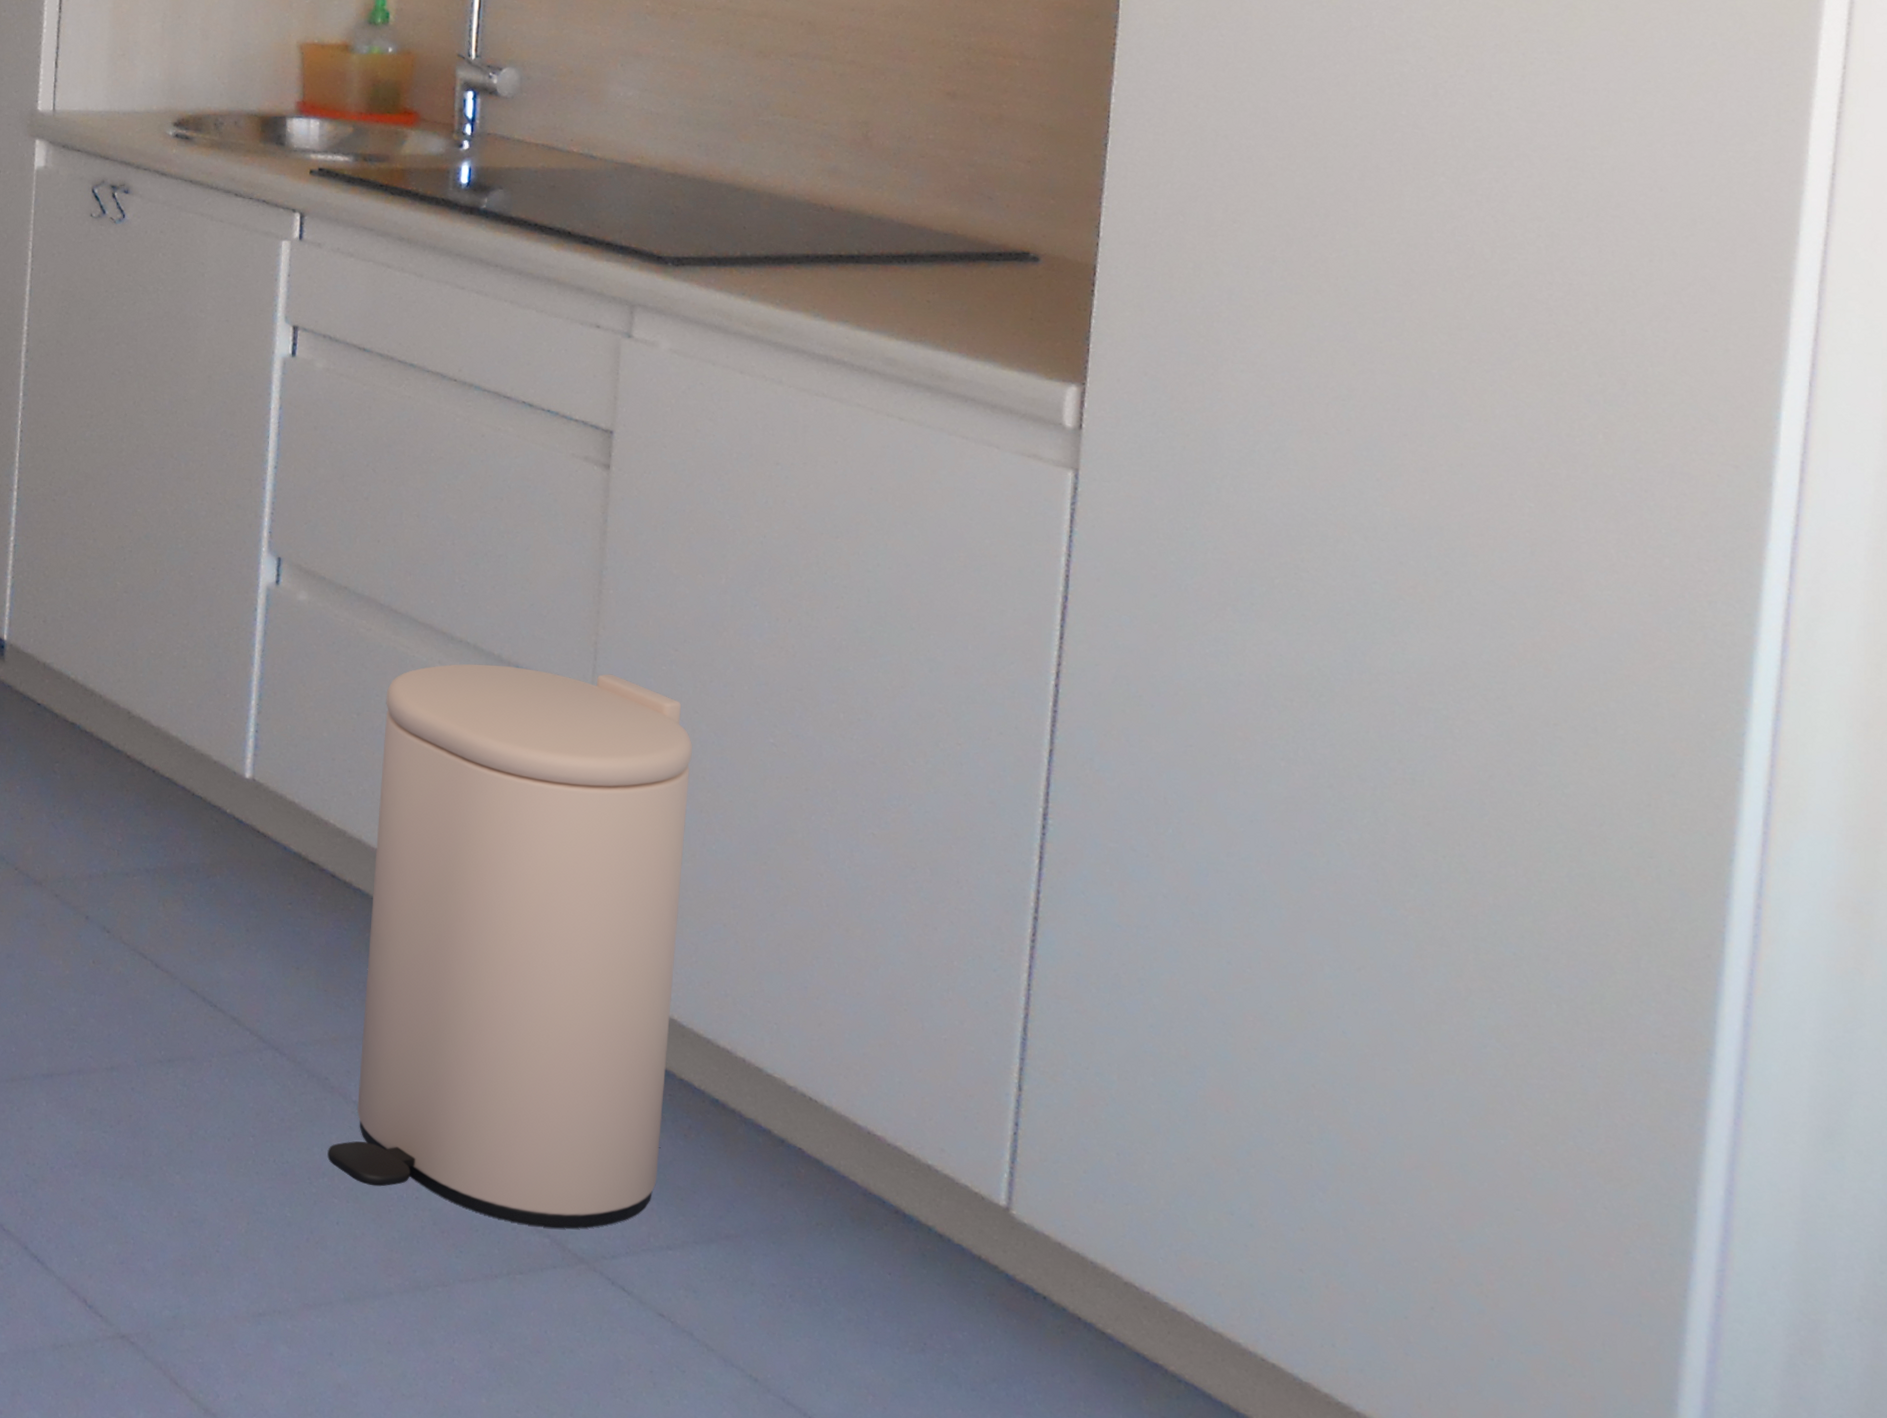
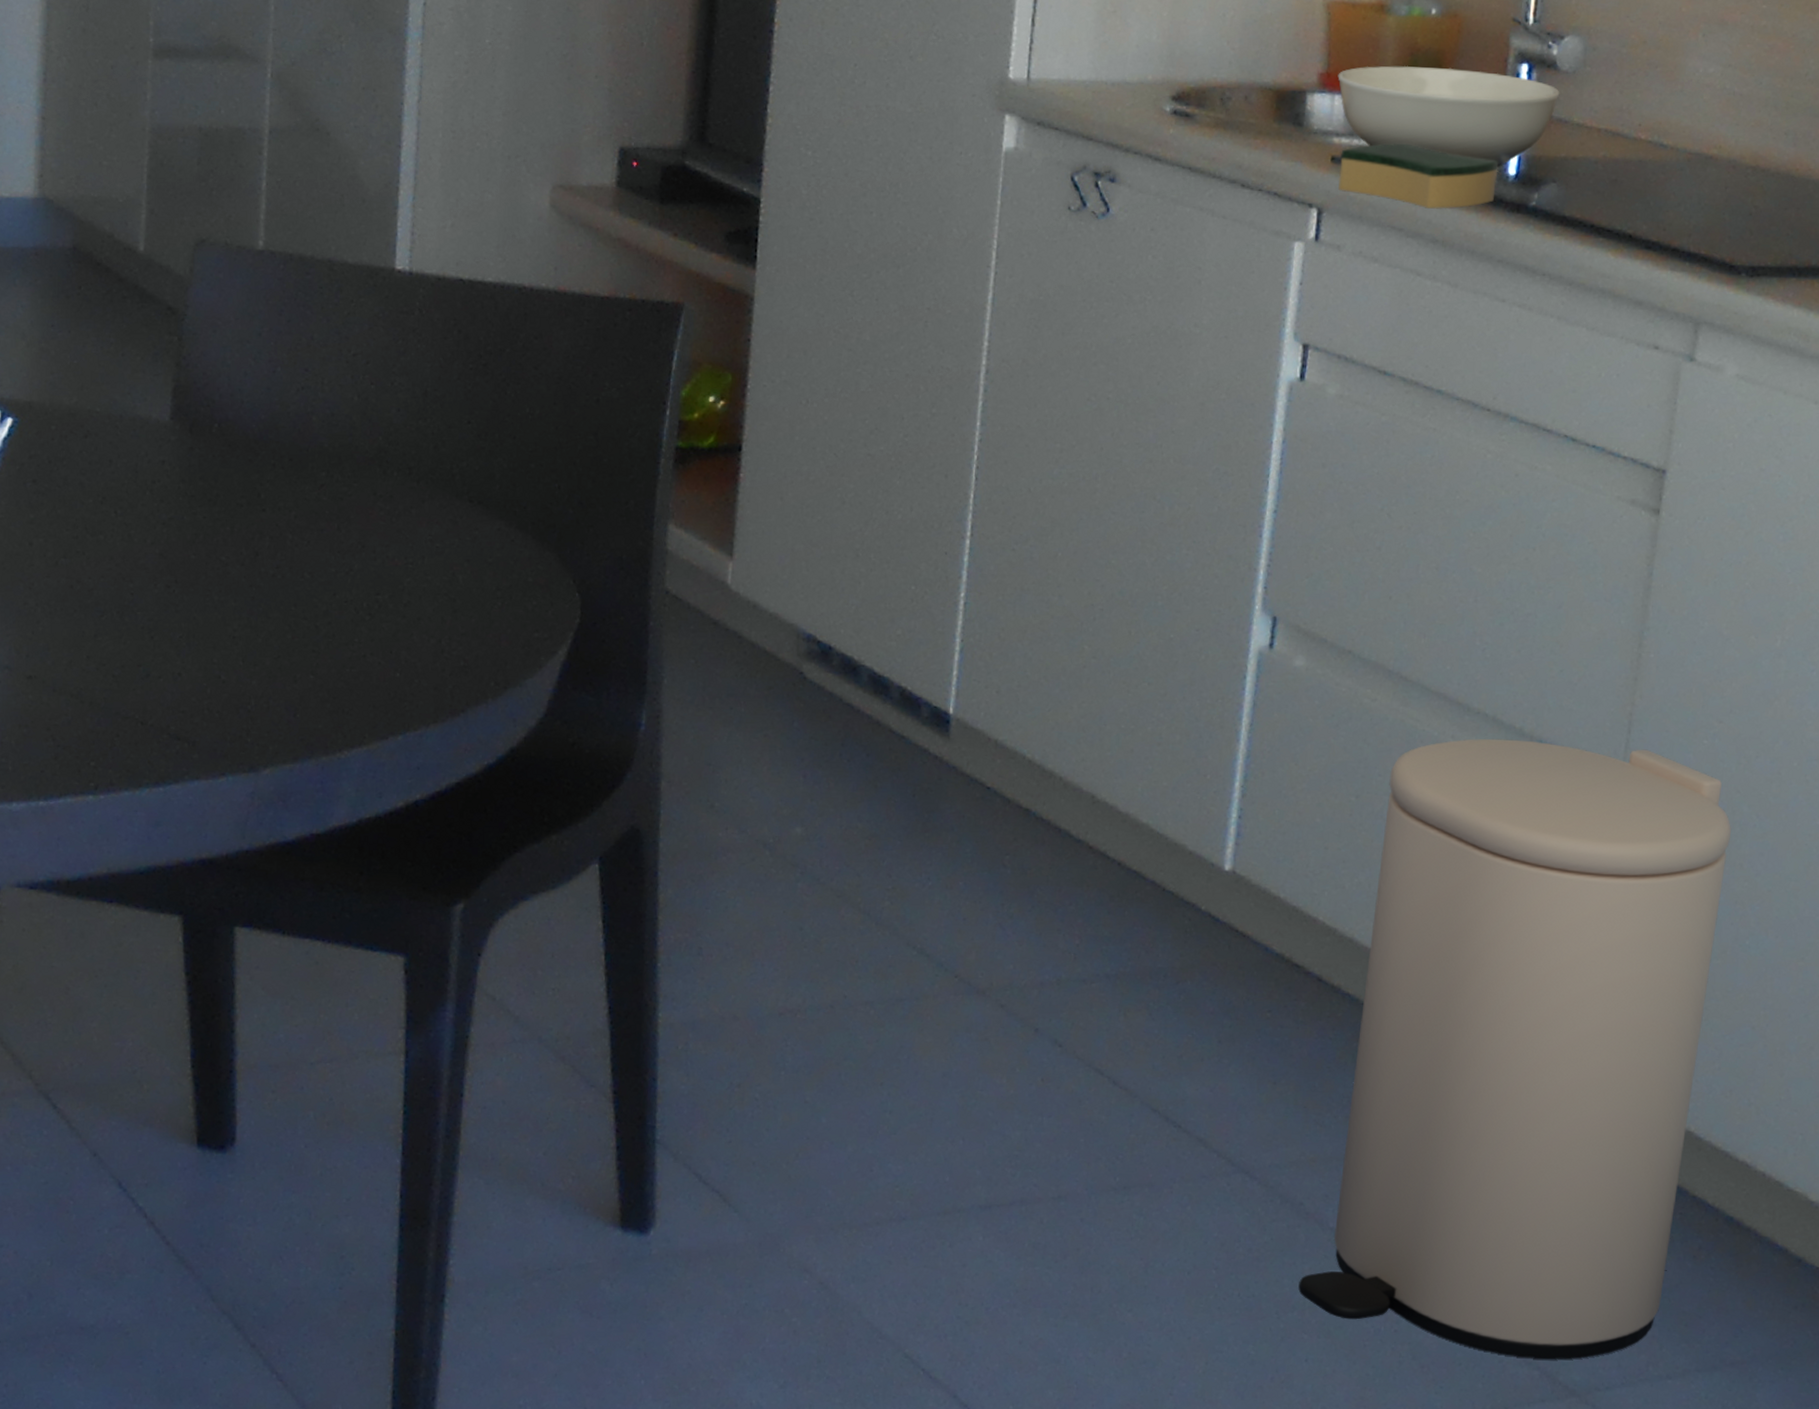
bowl: none [312,95,502,179] -> present [1337,65,1560,169]
sponge: none [316,158,452,213] -> present [1338,143,1498,210]

